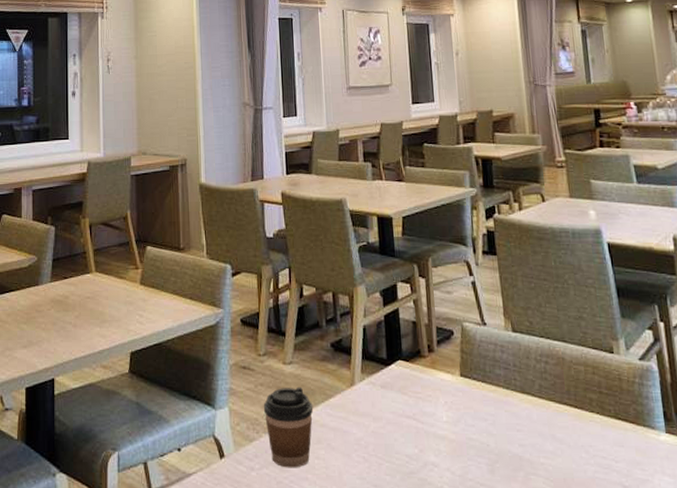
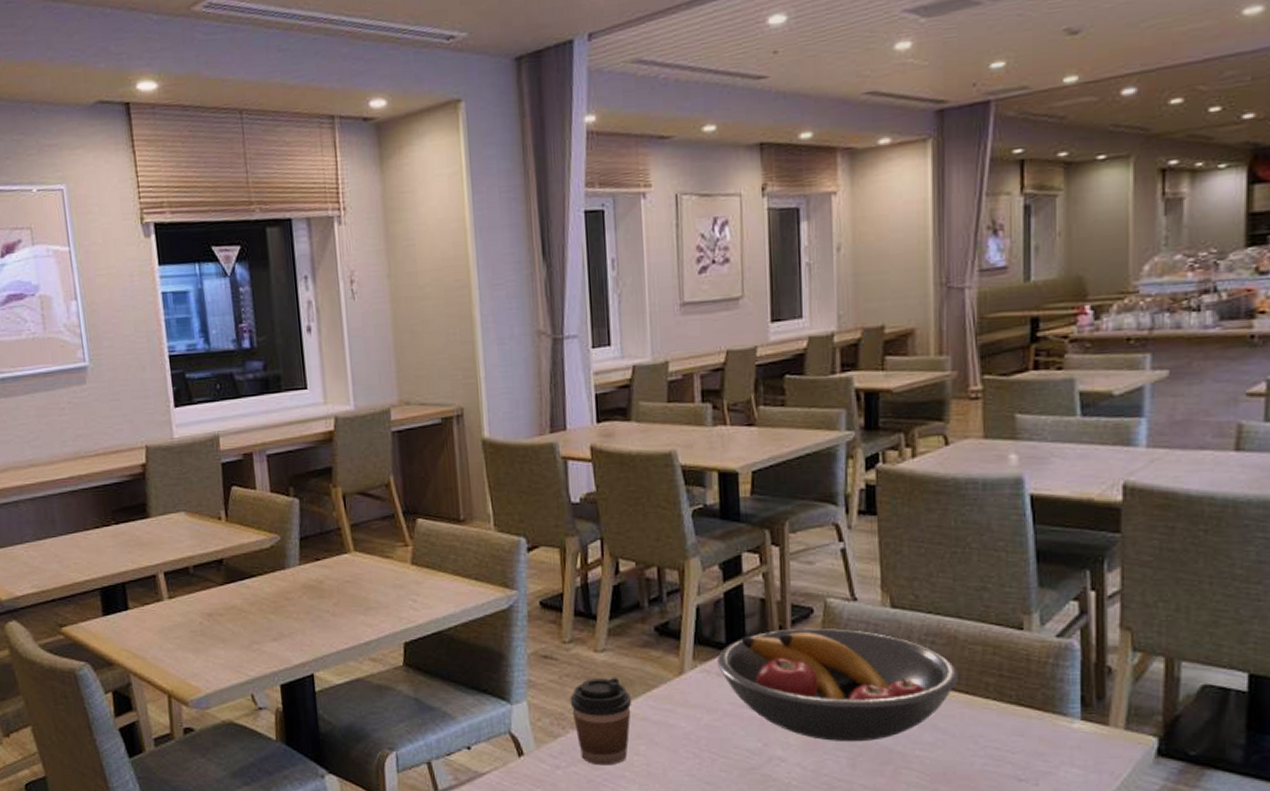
fruit bowl: none [381,347,568,450] -> present [717,627,958,742]

